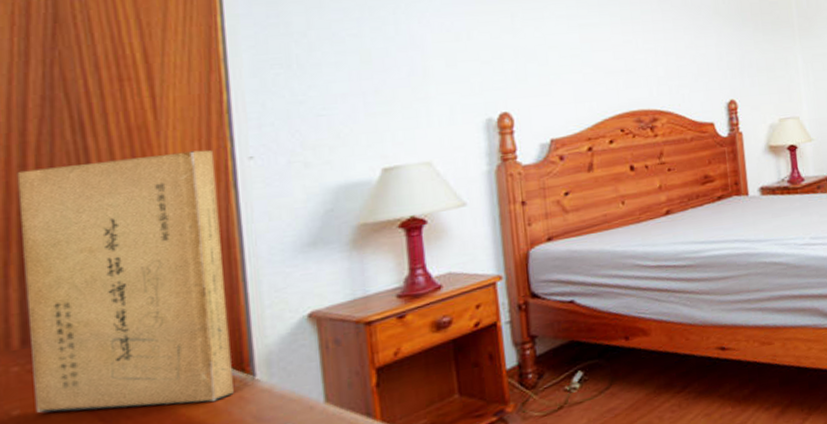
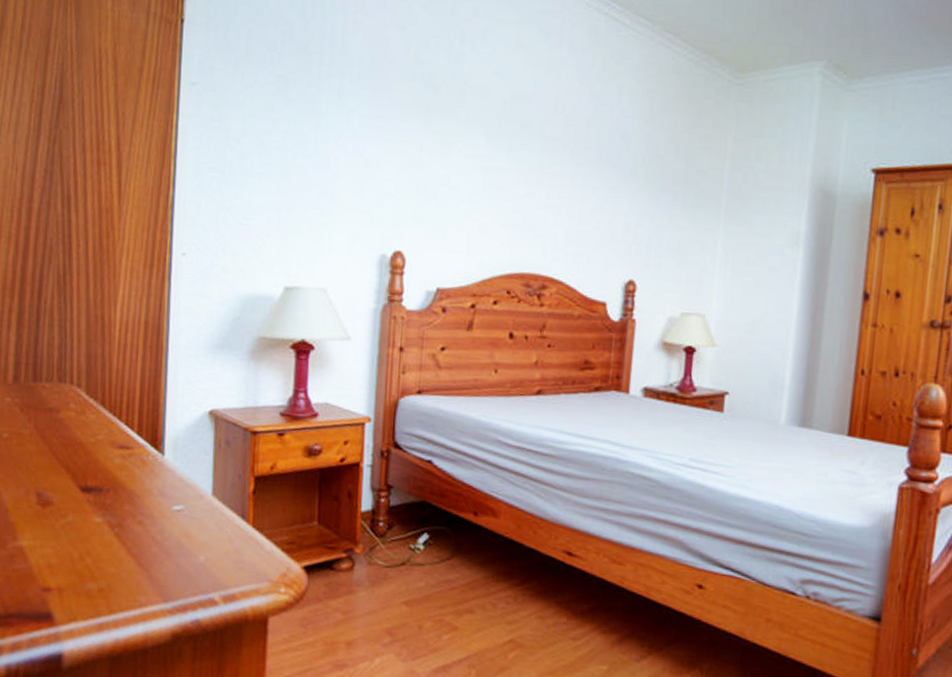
book: present [17,149,234,413] -> none [17,232,157,468]

